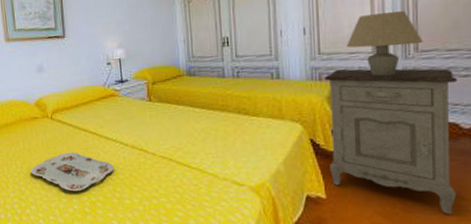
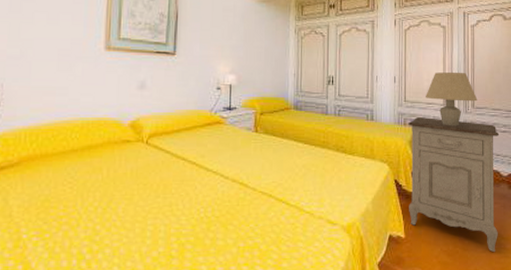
serving tray: present [30,152,114,192] -> none [111,183,210,231]

